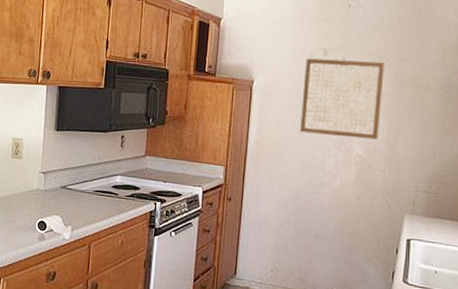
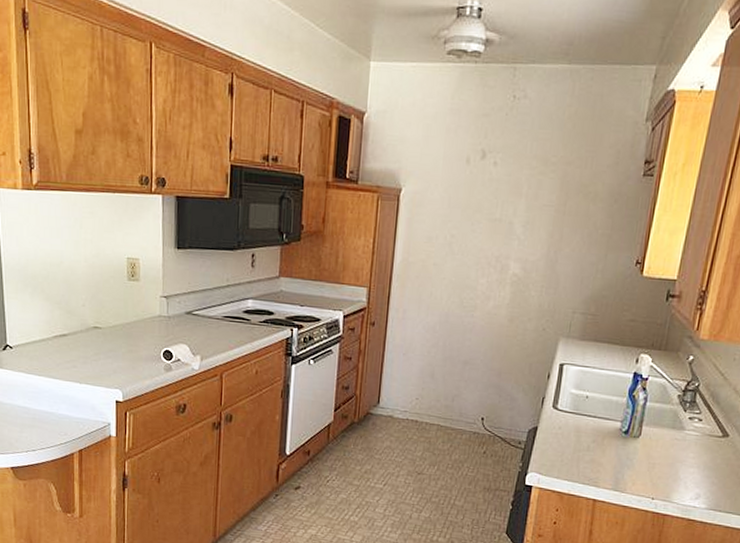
wall art: present [300,58,385,140] -> none [452,161,550,257]

